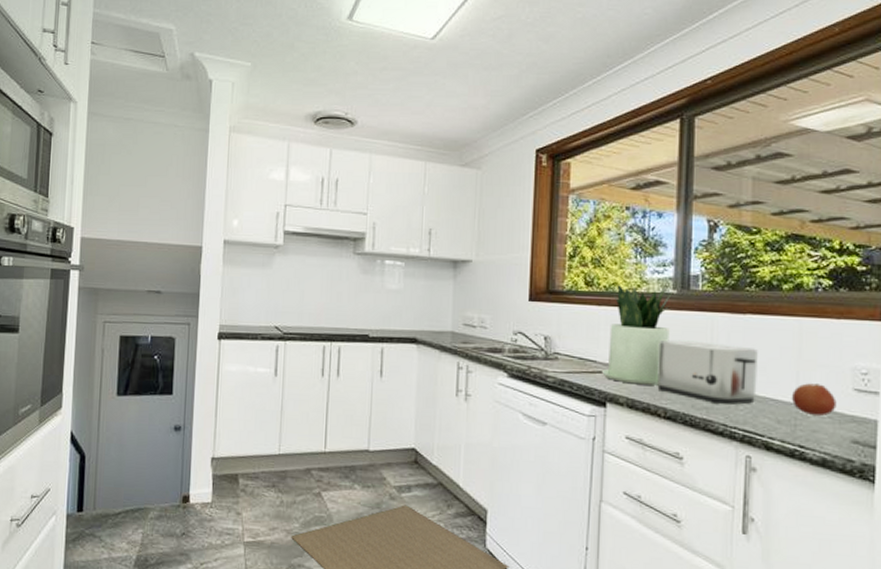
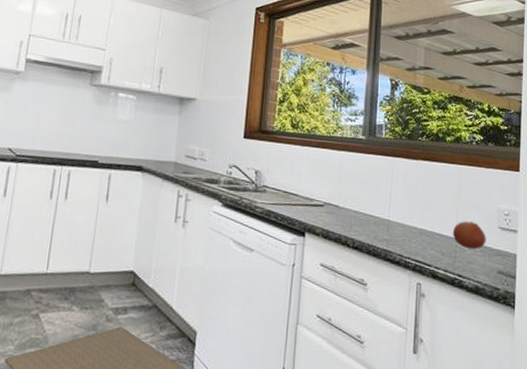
planter: present [601,285,672,385] -> none [302,129,362,219]
toaster: present [657,339,758,406] -> none [347,178,427,238]

